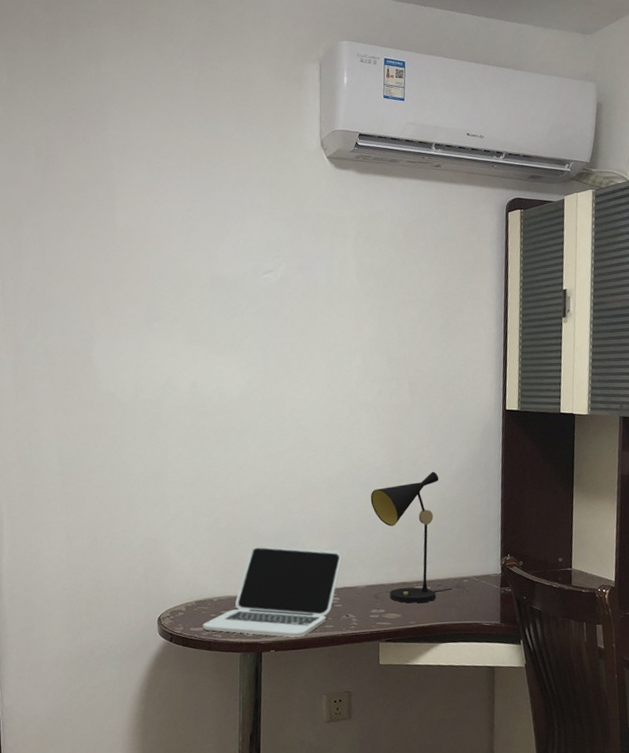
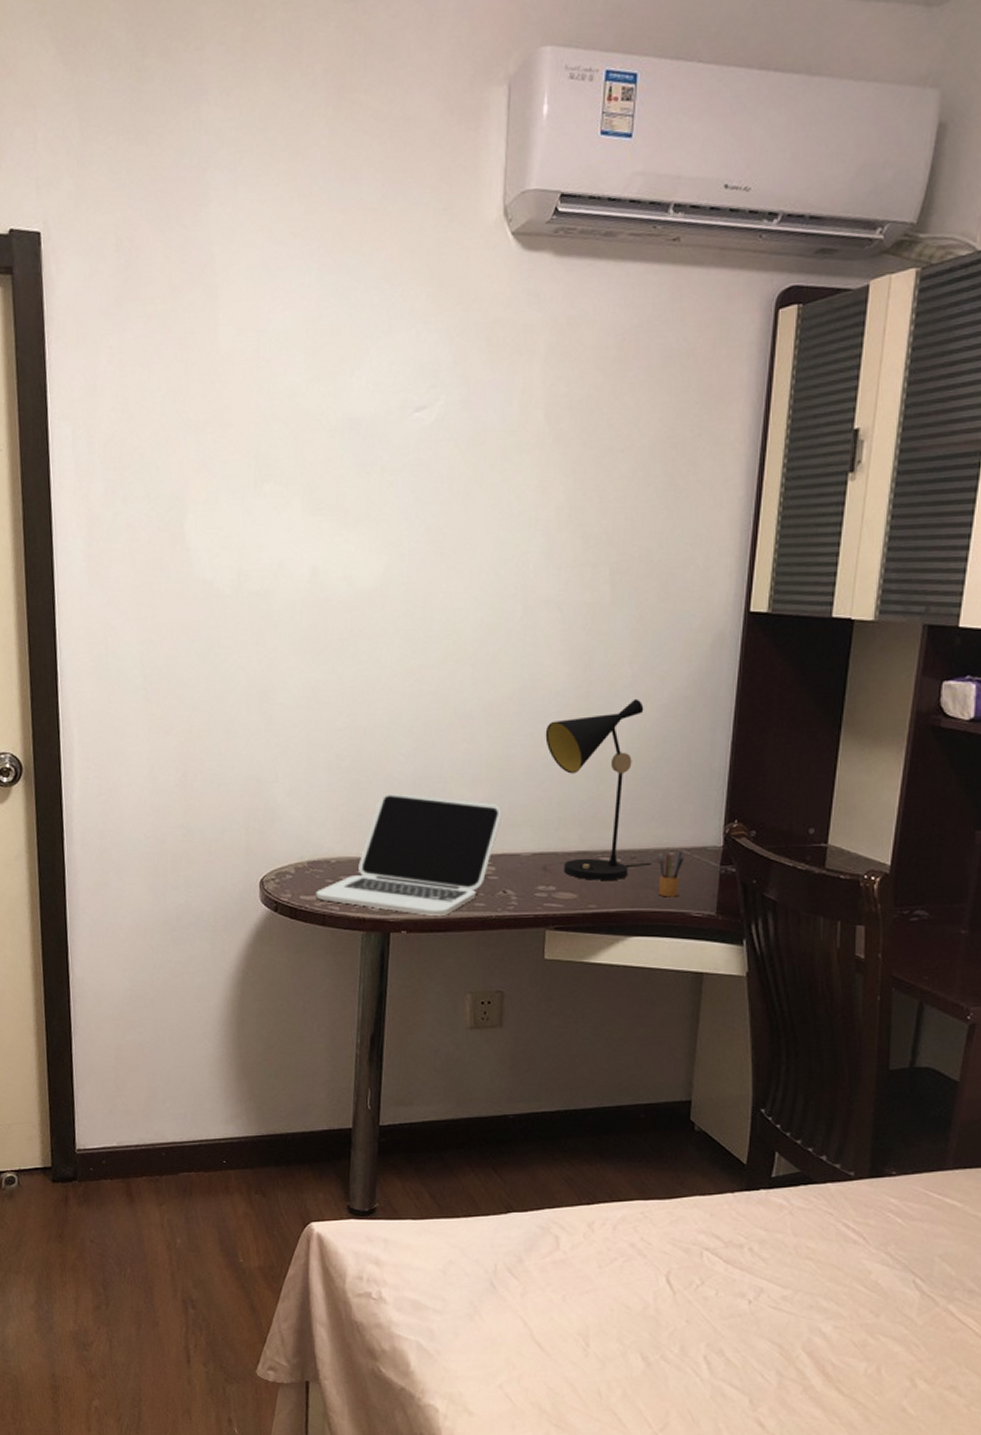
pencil box: none [457,577,475,613] -> present [658,848,684,897]

